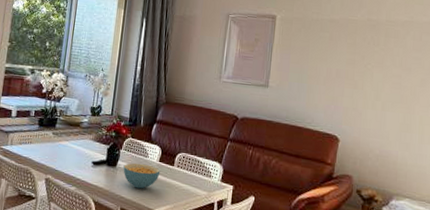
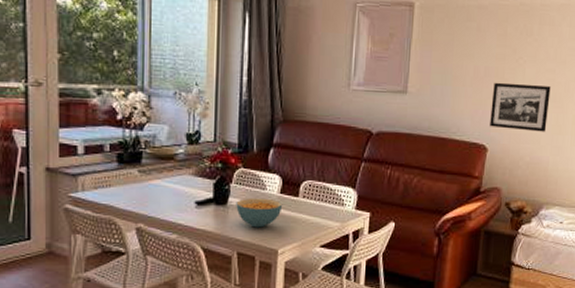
picture frame: none [341,82,398,129] -> present [490,82,551,132]

